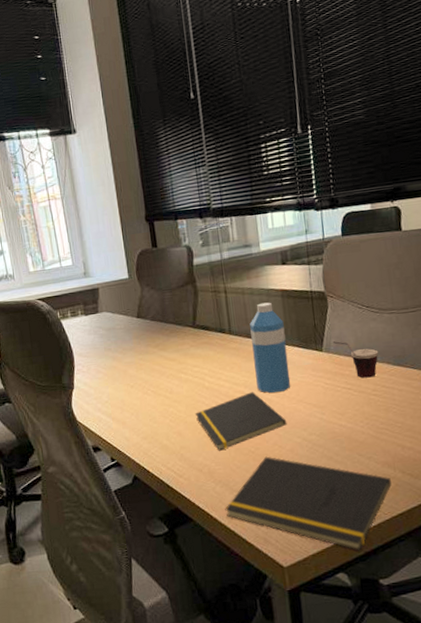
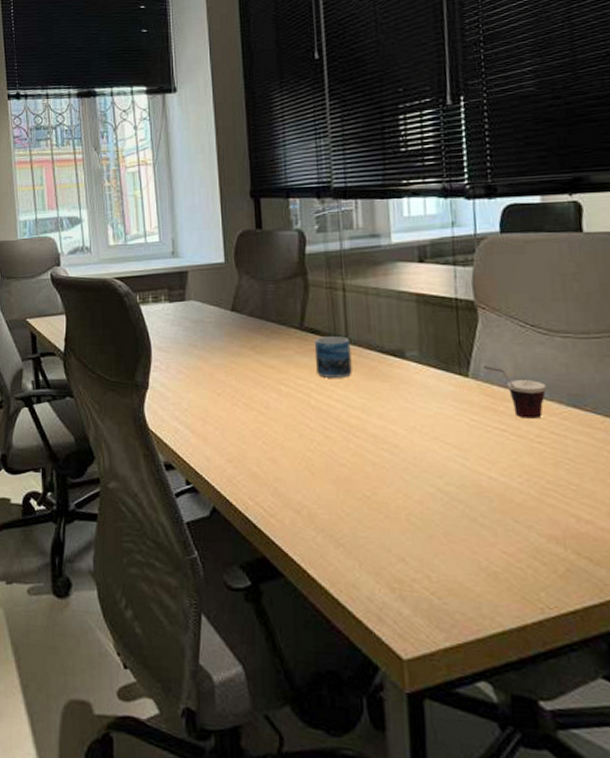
notepad: present [194,392,287,451] -> none [295,419,416,490]
mug: none [205,329,236,364] -> present [314,336,352,378]
notepad: present [225,456,392,551] -> none [327,505,560,655]
water bottle: present [250,302,291,393] -> none [373,307,424,423]

